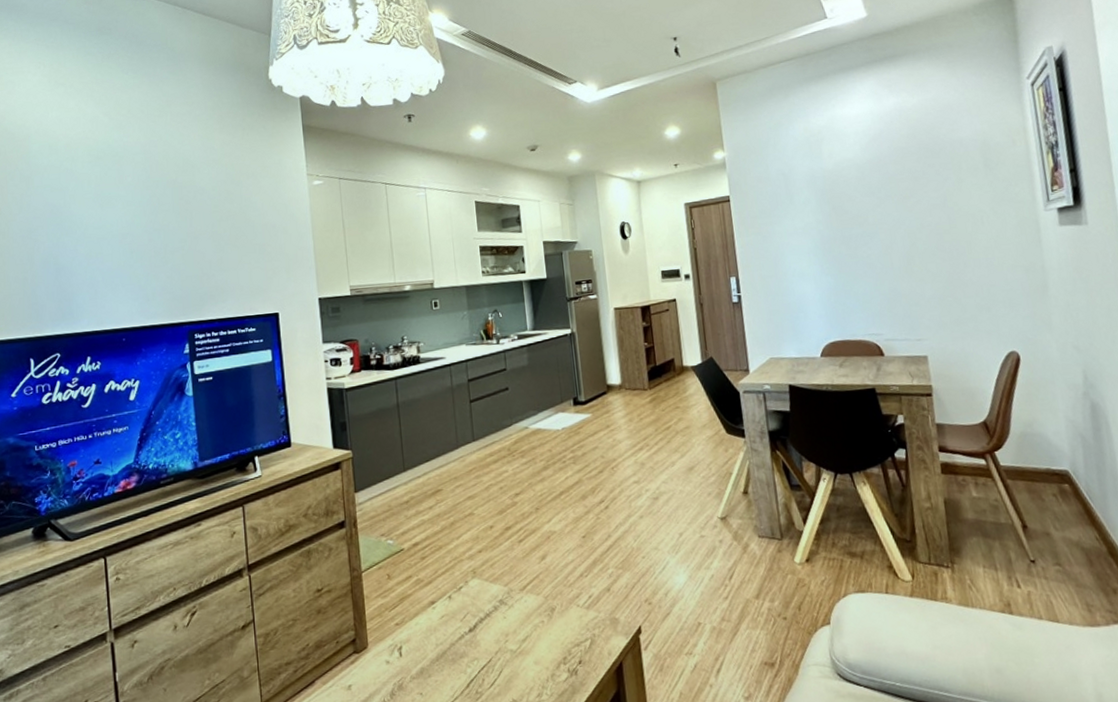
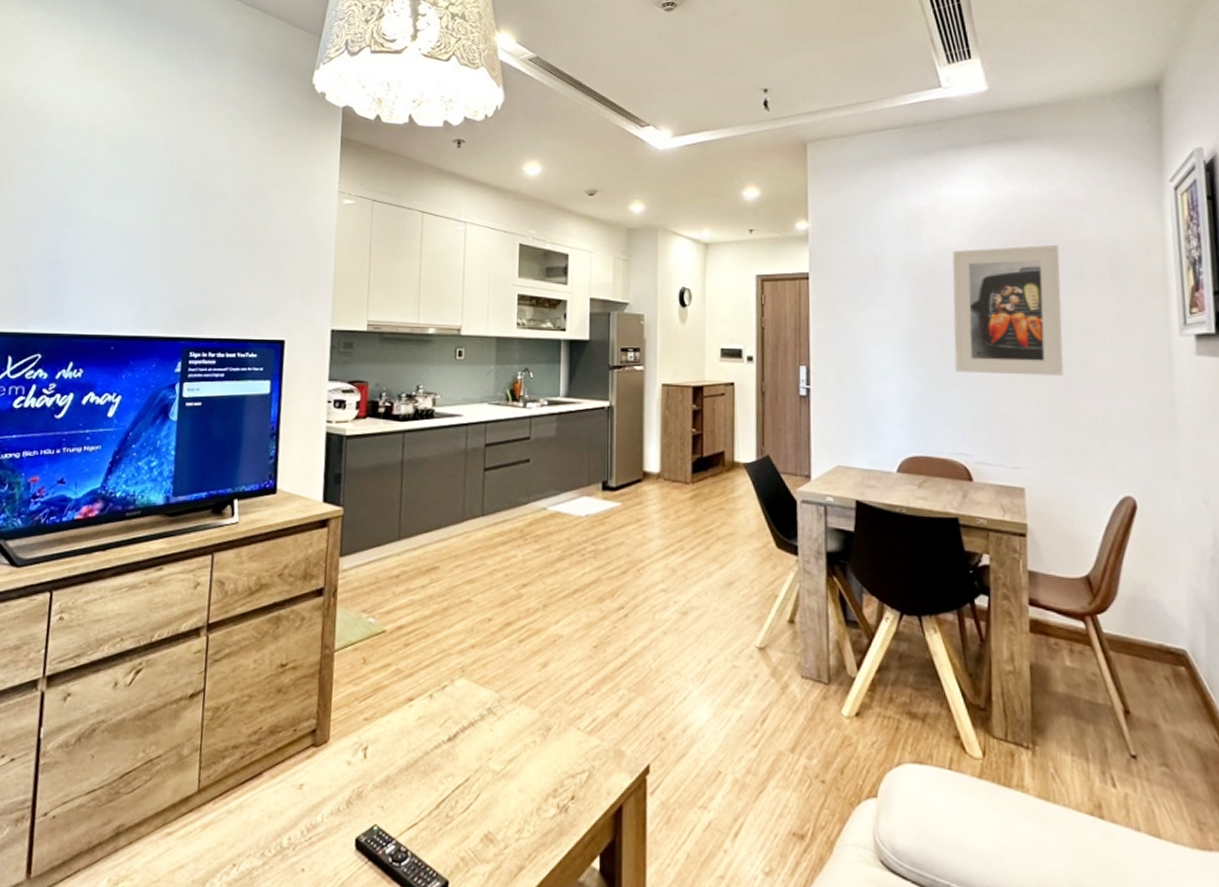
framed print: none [849,145,952,266] -> present [952,244,1064,376]

